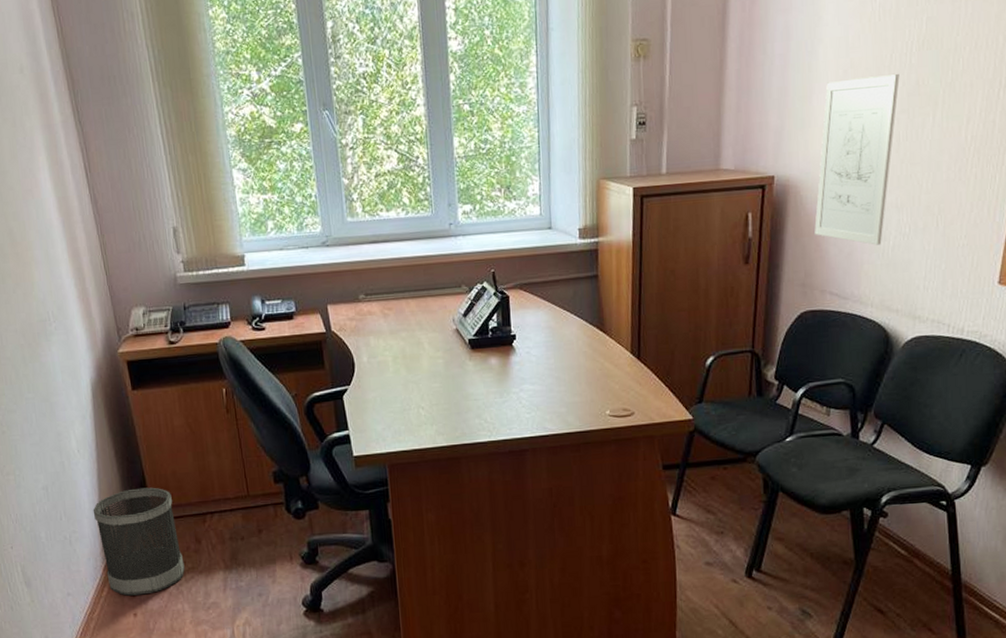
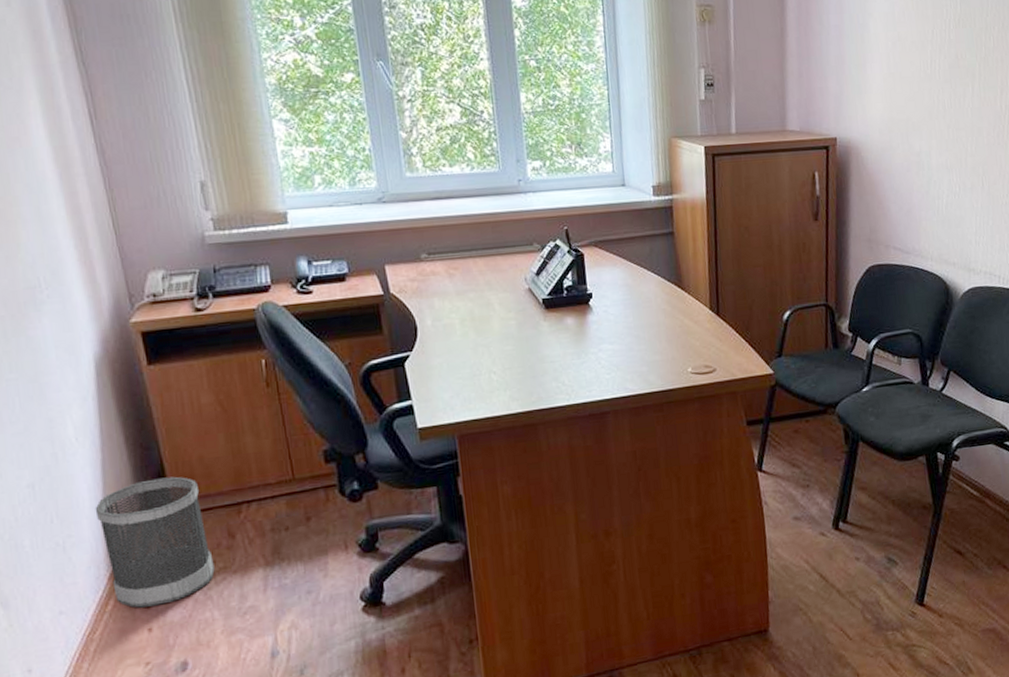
wall art: present [814,74,900,245] -> none [876,48,941,203]

